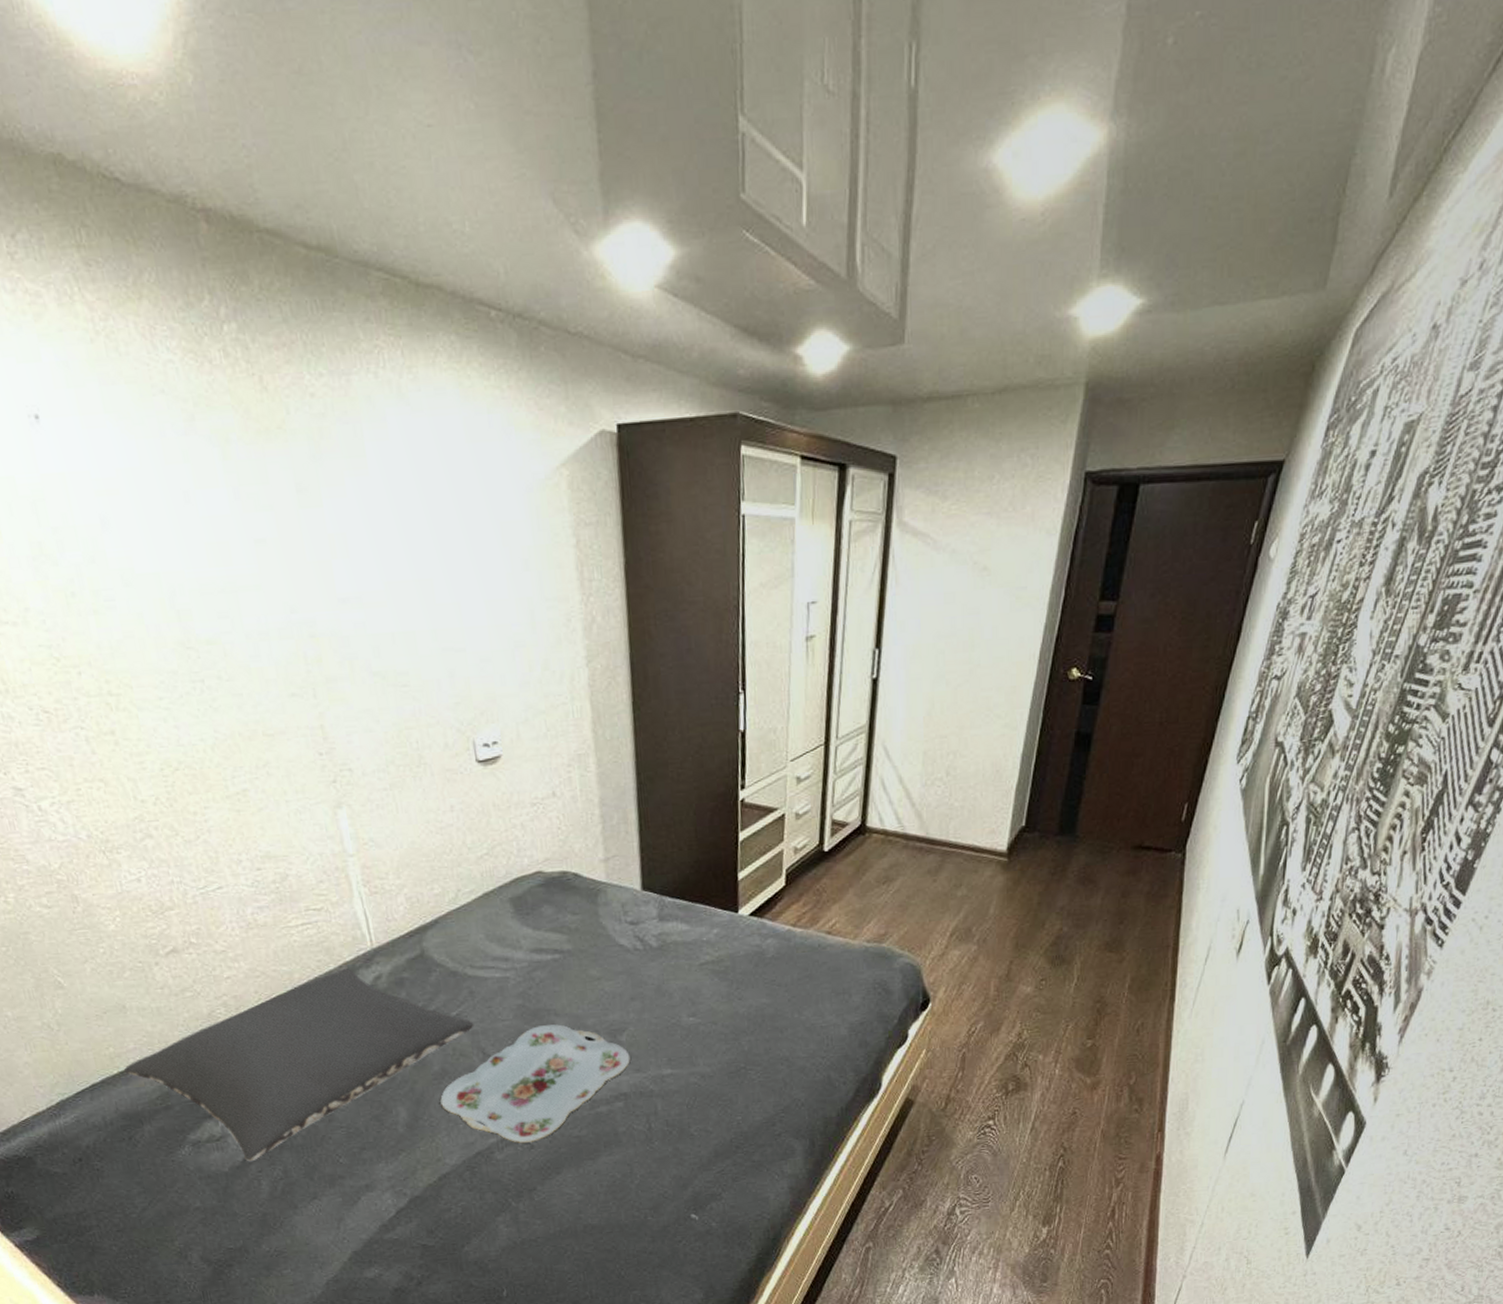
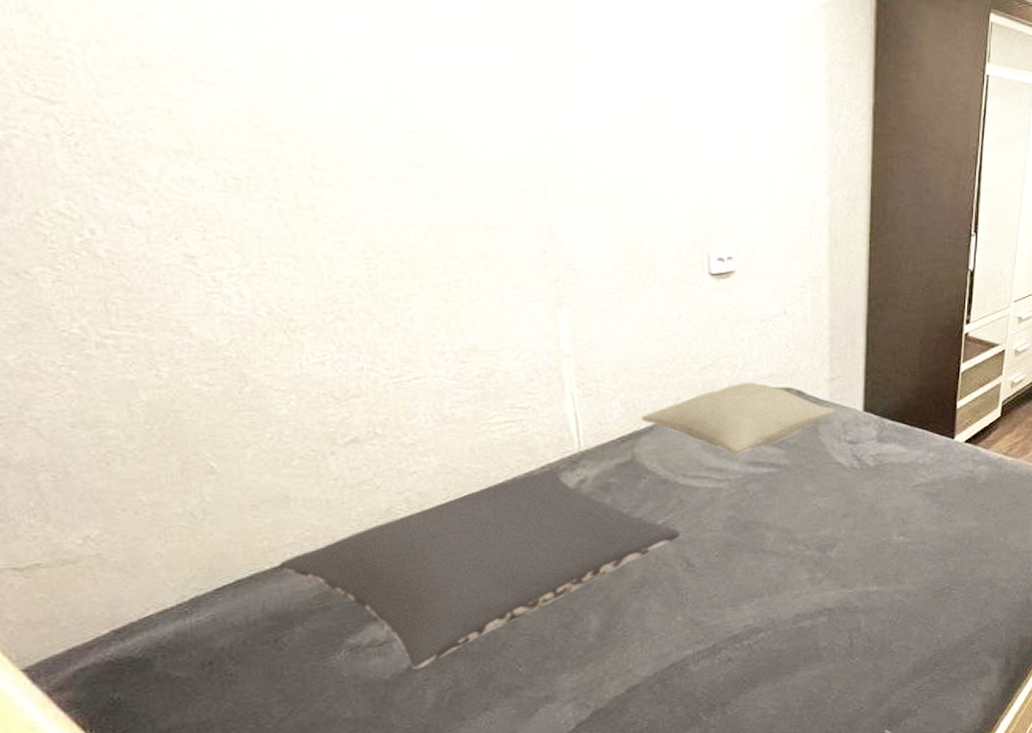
pillow: none [425,867,614,943] -> present [640,382,836,454]
serving tray: present [440,1024,630,1143] -> none [637,537,838,656]

